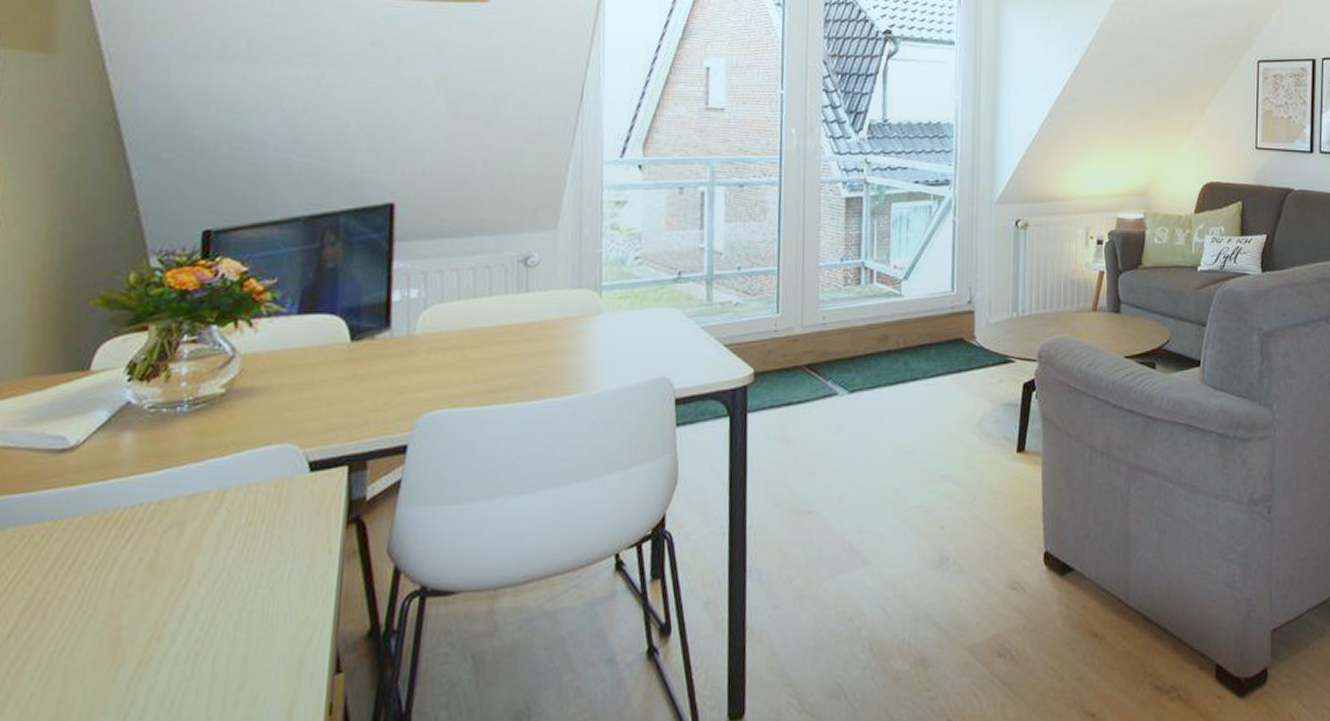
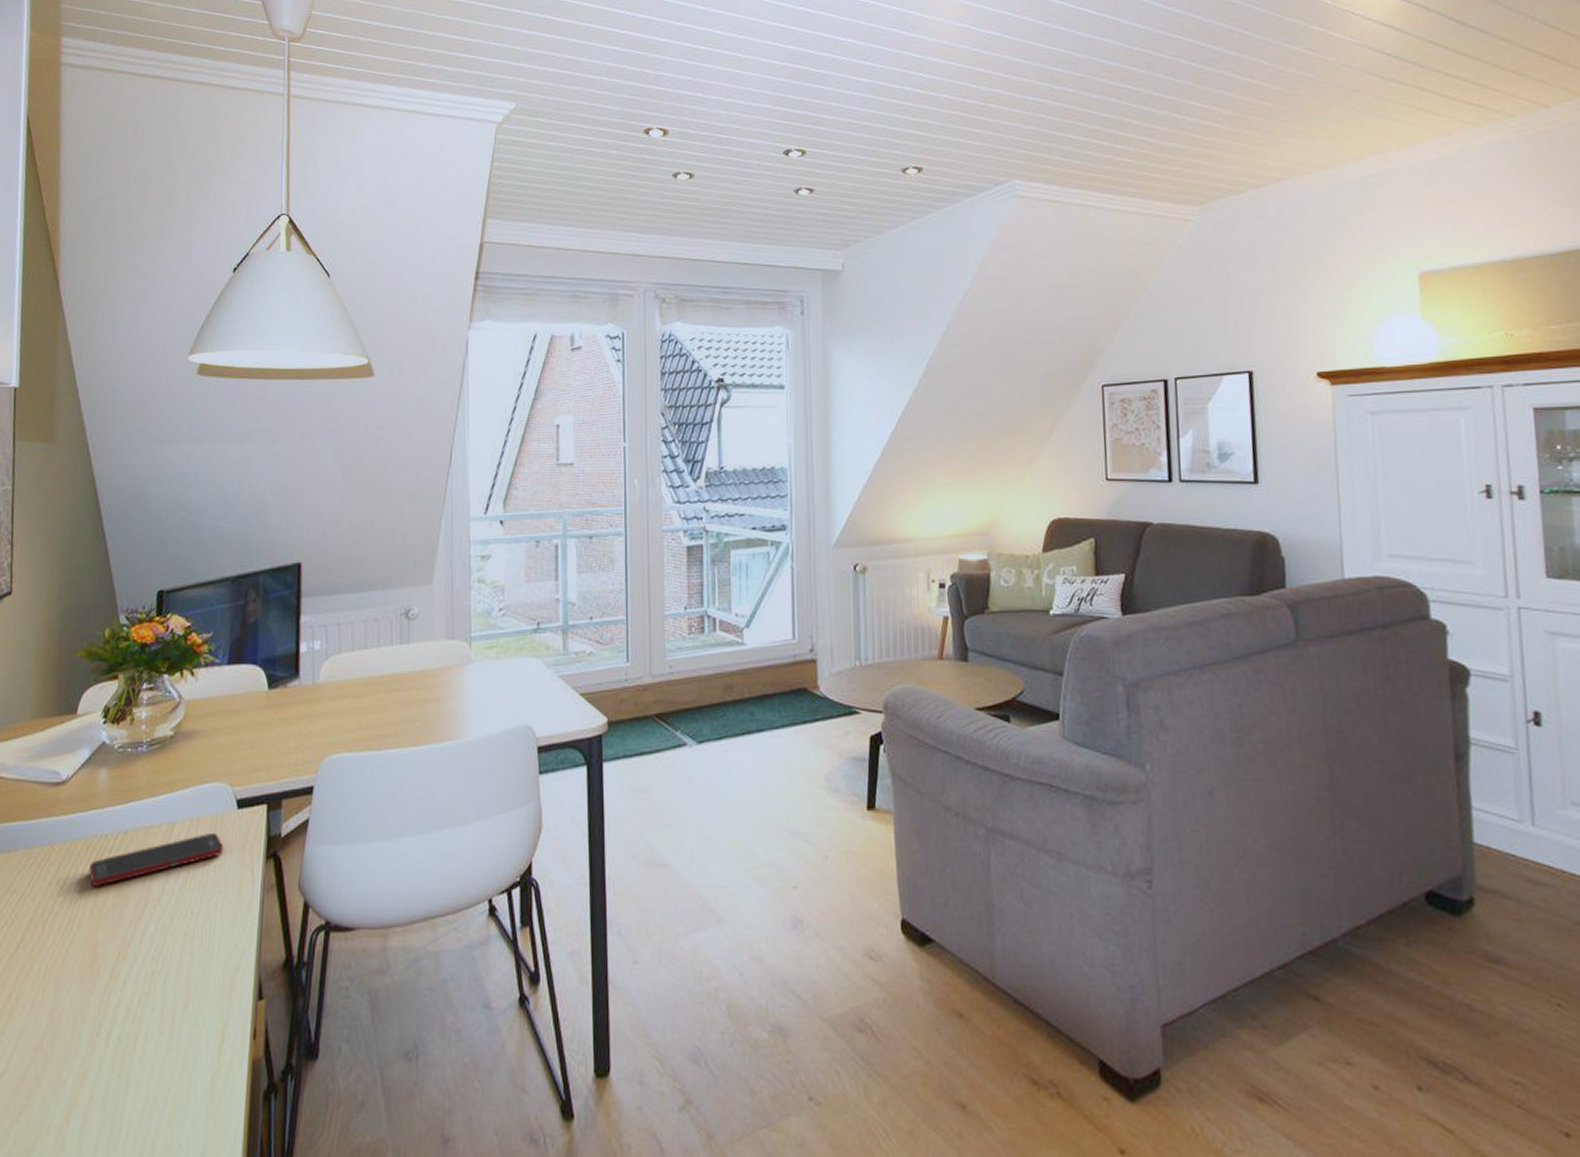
cell phone: none [109,498,292,563] -> present [89,832,224,886]

